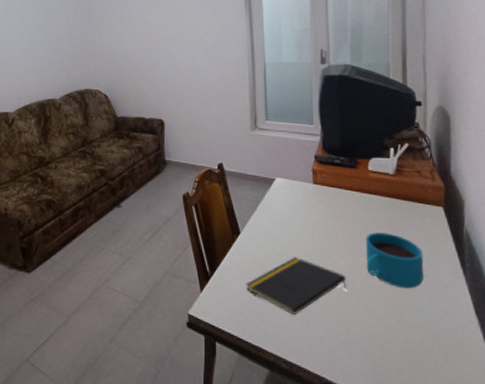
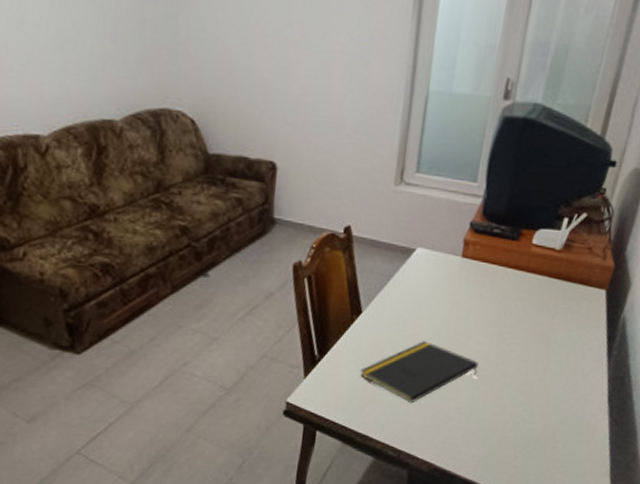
cup: present [366,232,424,289] -> none [503,316,571,377]

